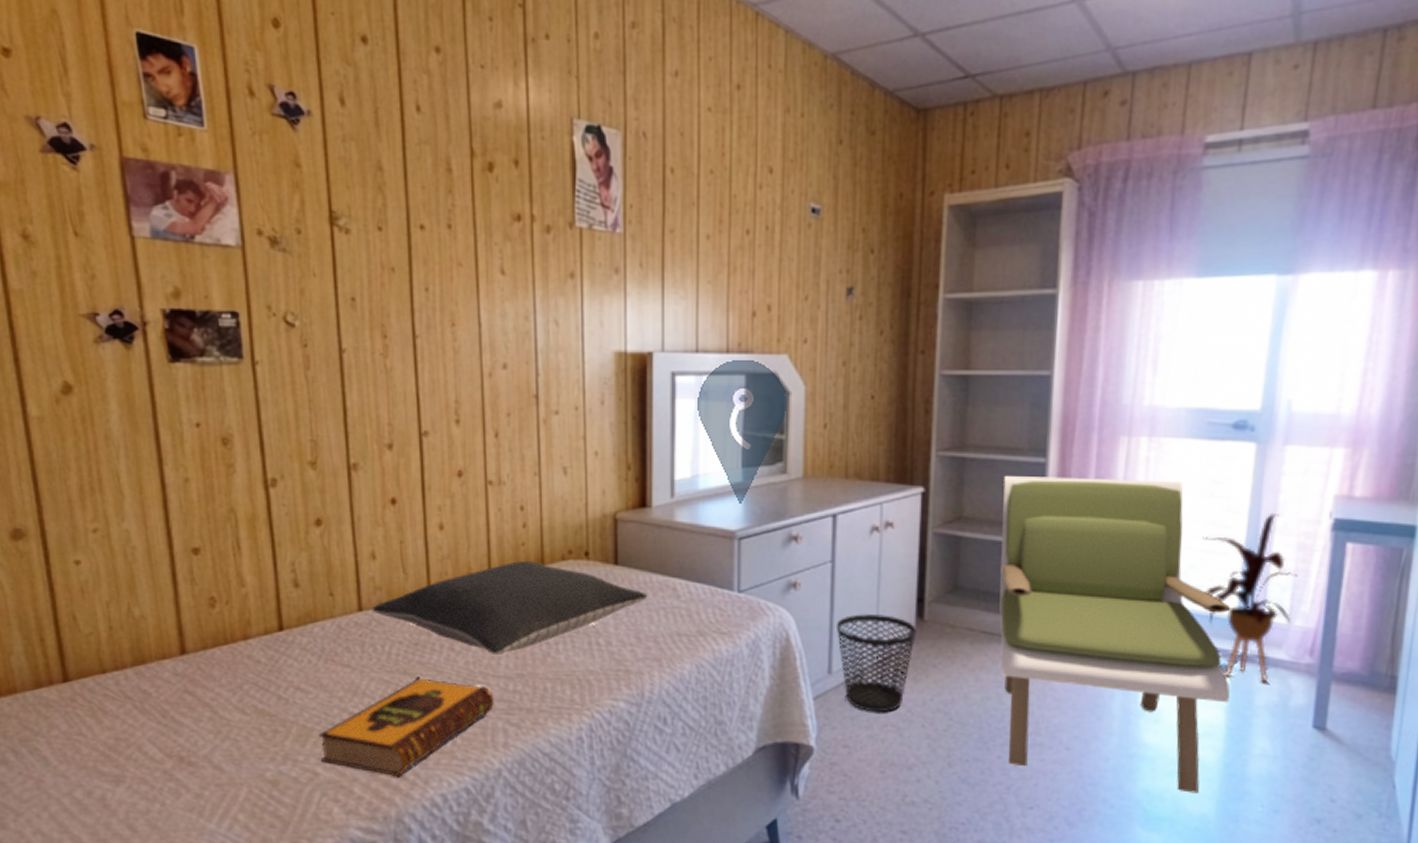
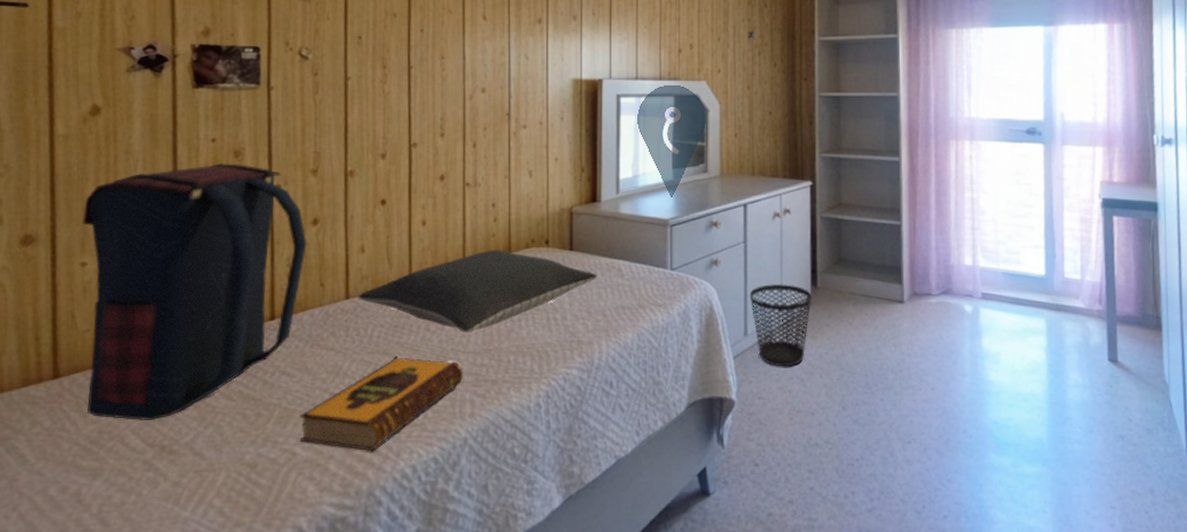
satchel: none [69,451,311,730] -> present [82,162,307,420]
armchair: present [999,475,1231,793] -> none [870,171,1047,421]
house plant: present [1193,512,1298,684] -> none [1013,195,1084,327]

